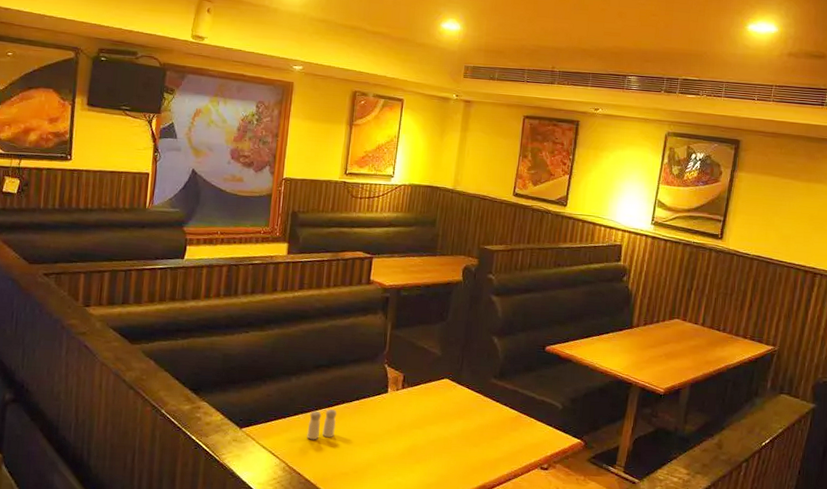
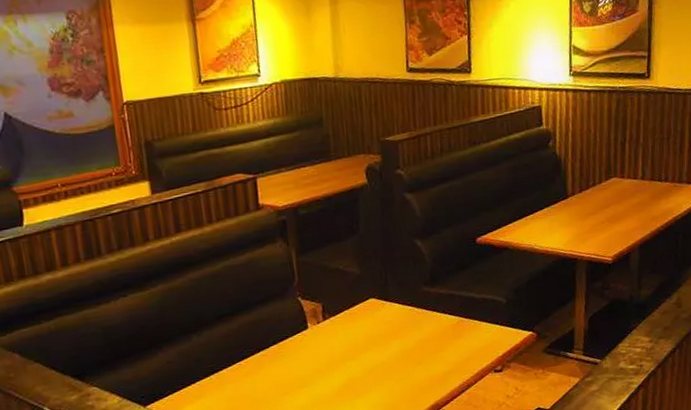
salt and pepper shaker: present [307,409,337,440] -> none [223,361,257,400]

